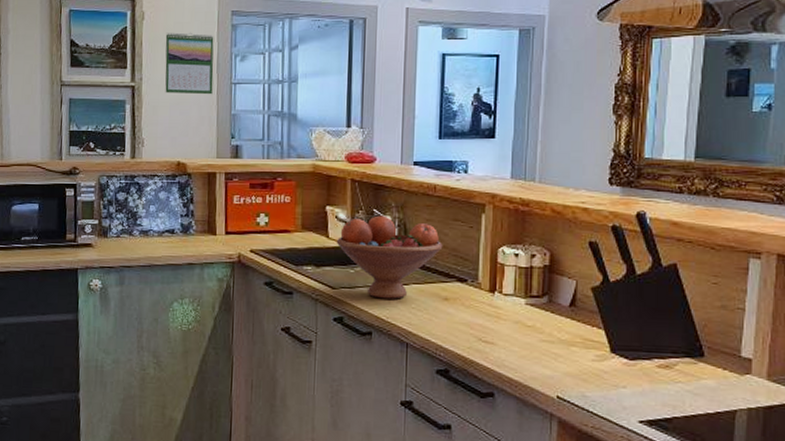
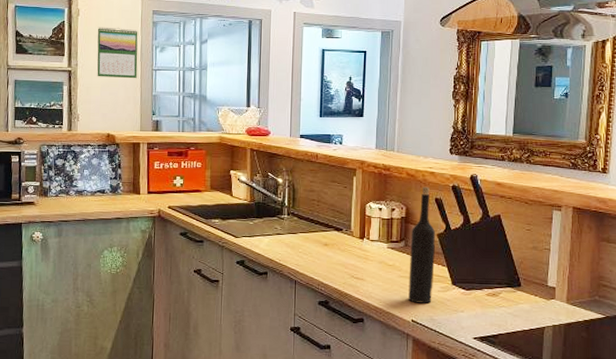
fruit bowl: present [336,215,443,299] -> none [238,178,323,245]
wine bottle: none [553,226,588,376] -> present [408,186,435,304]

